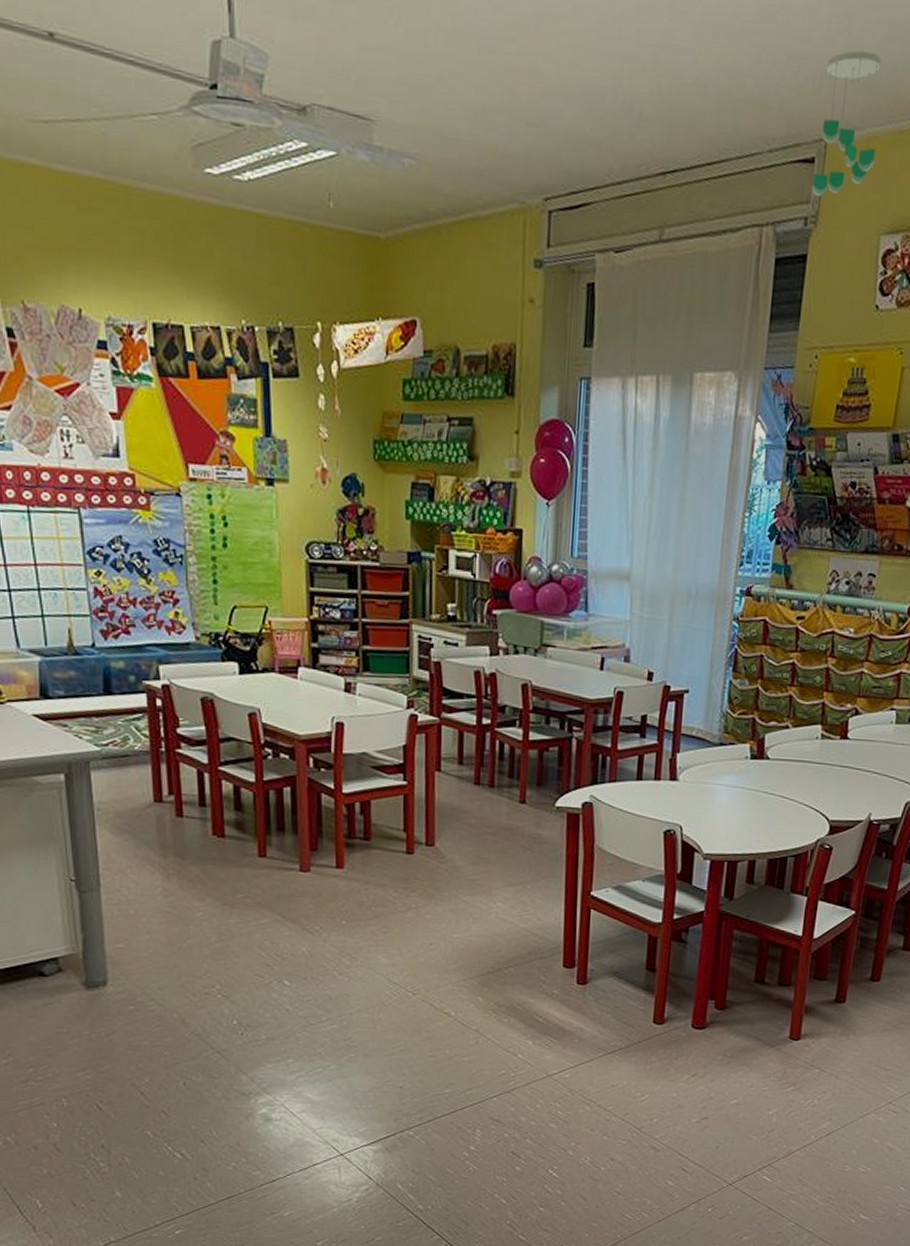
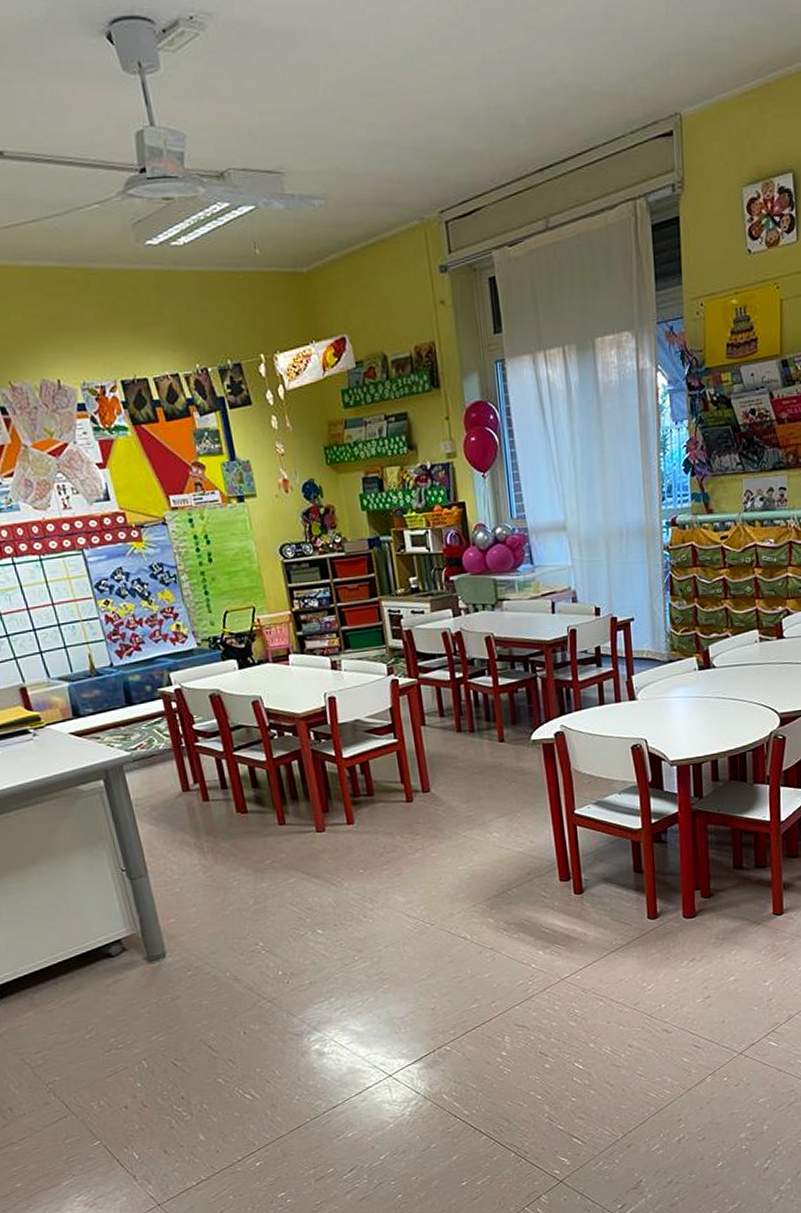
ceiling mobile: present [811,50,882,196] -> none [670,28,727,163]

